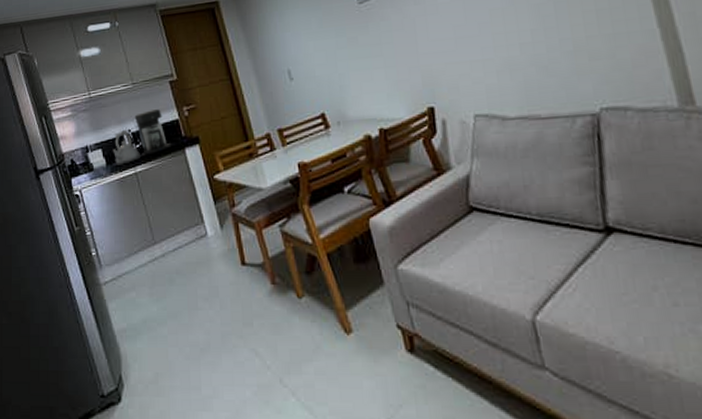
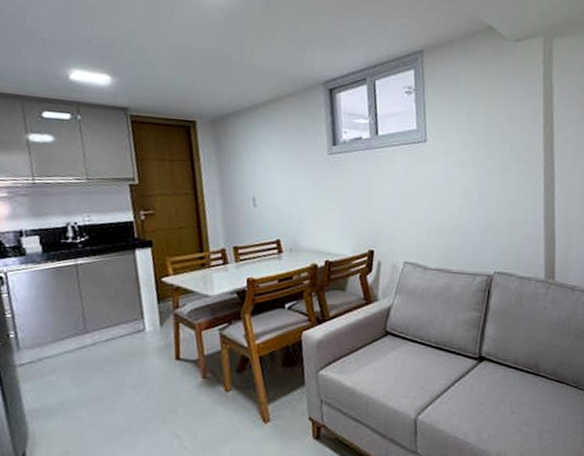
kettle: present [112,130,142,165] -> none [52,222,86,255]
coffee maker: present [134,109,172,155] -> none [83,207,122,250]

